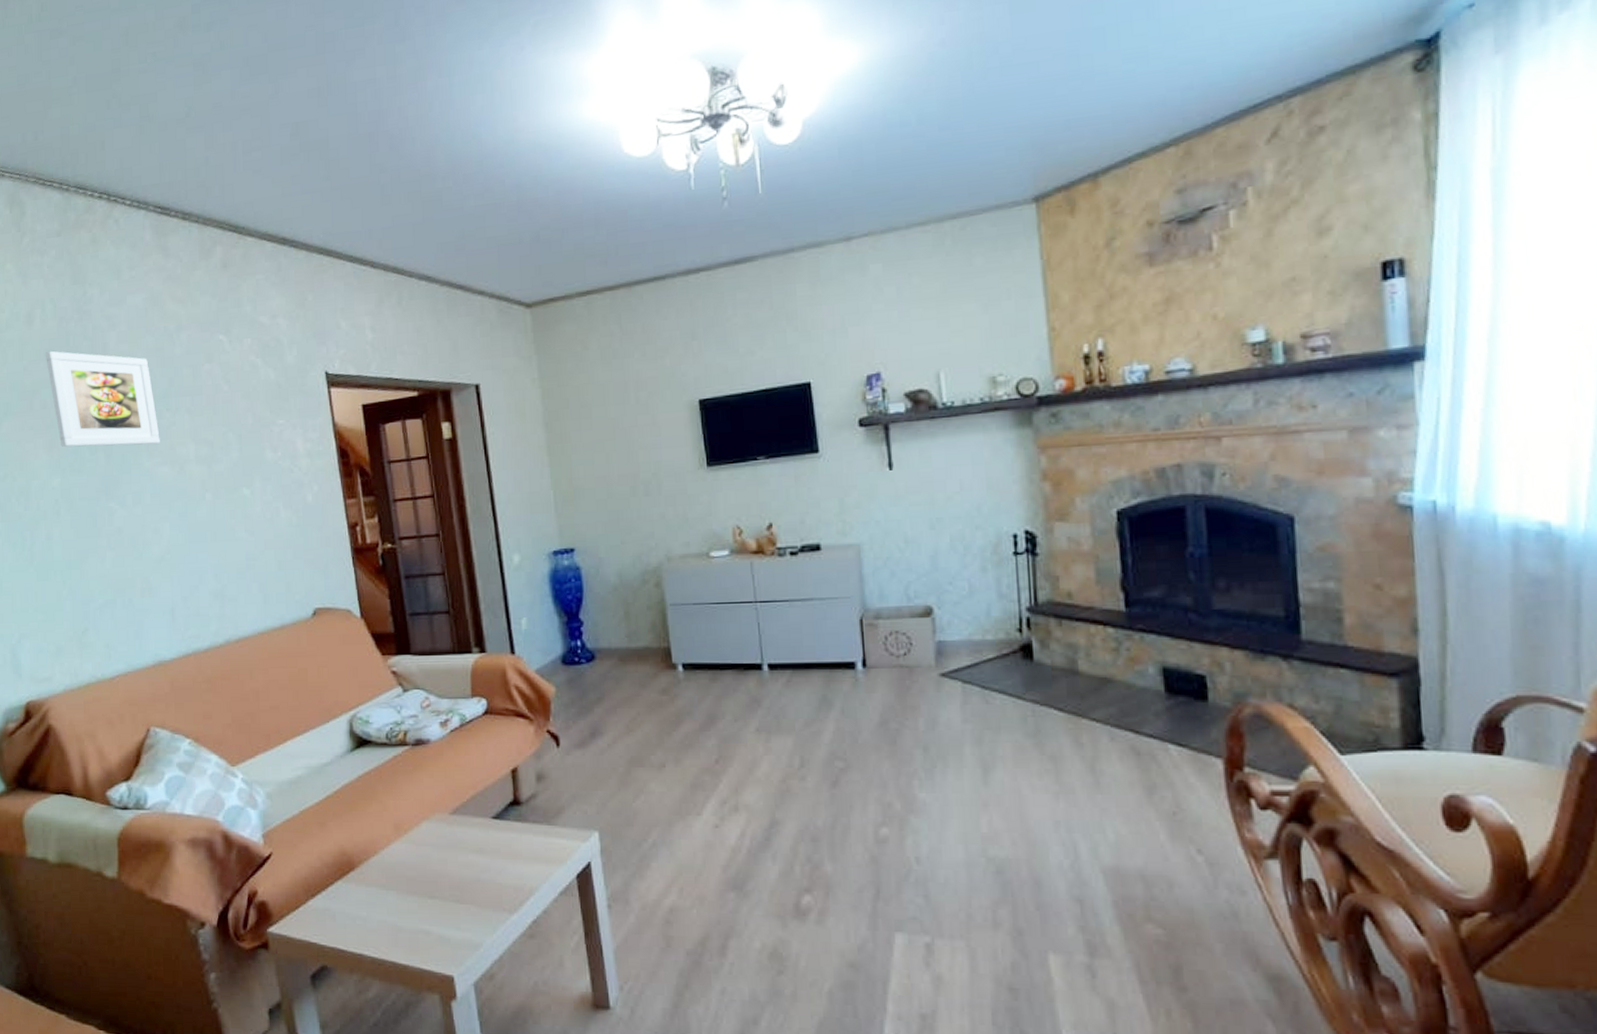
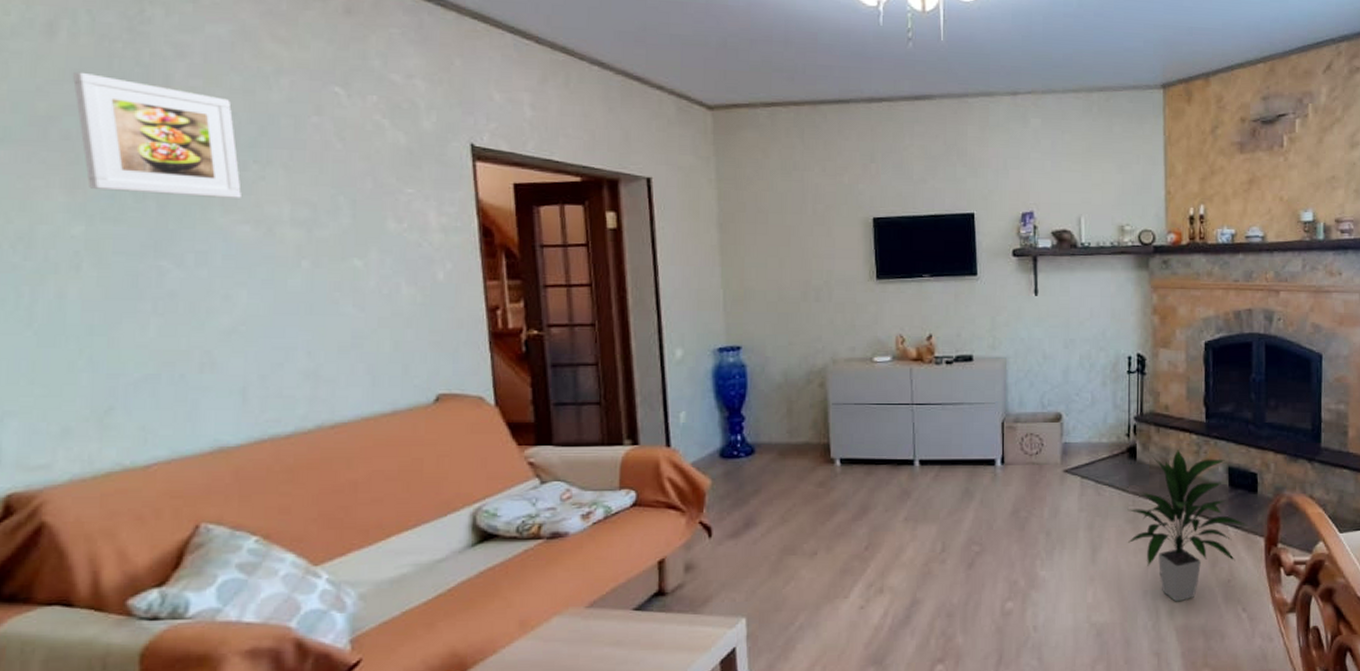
indoor plant: none [1026,647,1197,837] -> present [1127,450,1248,602]

